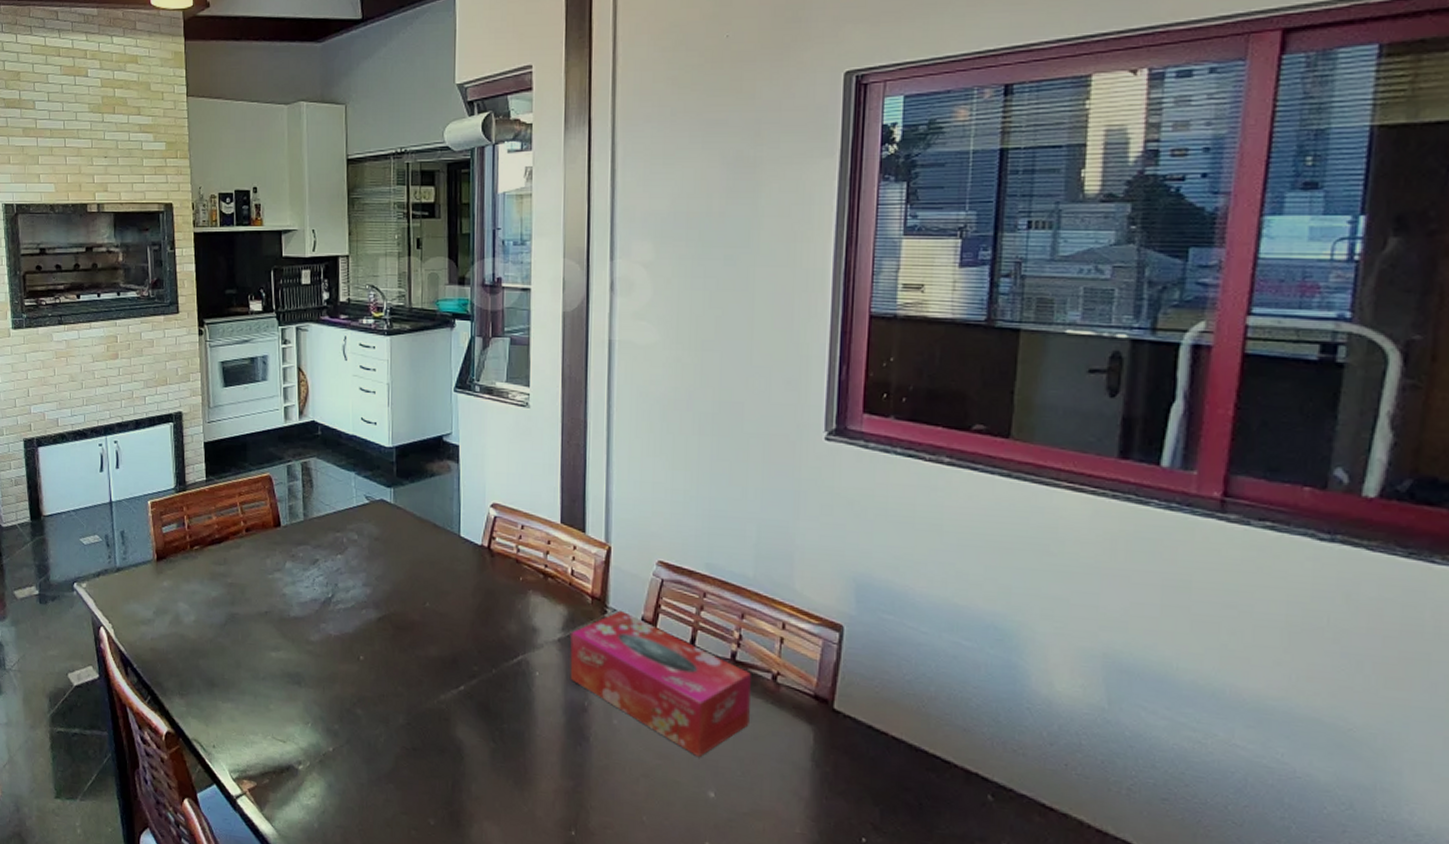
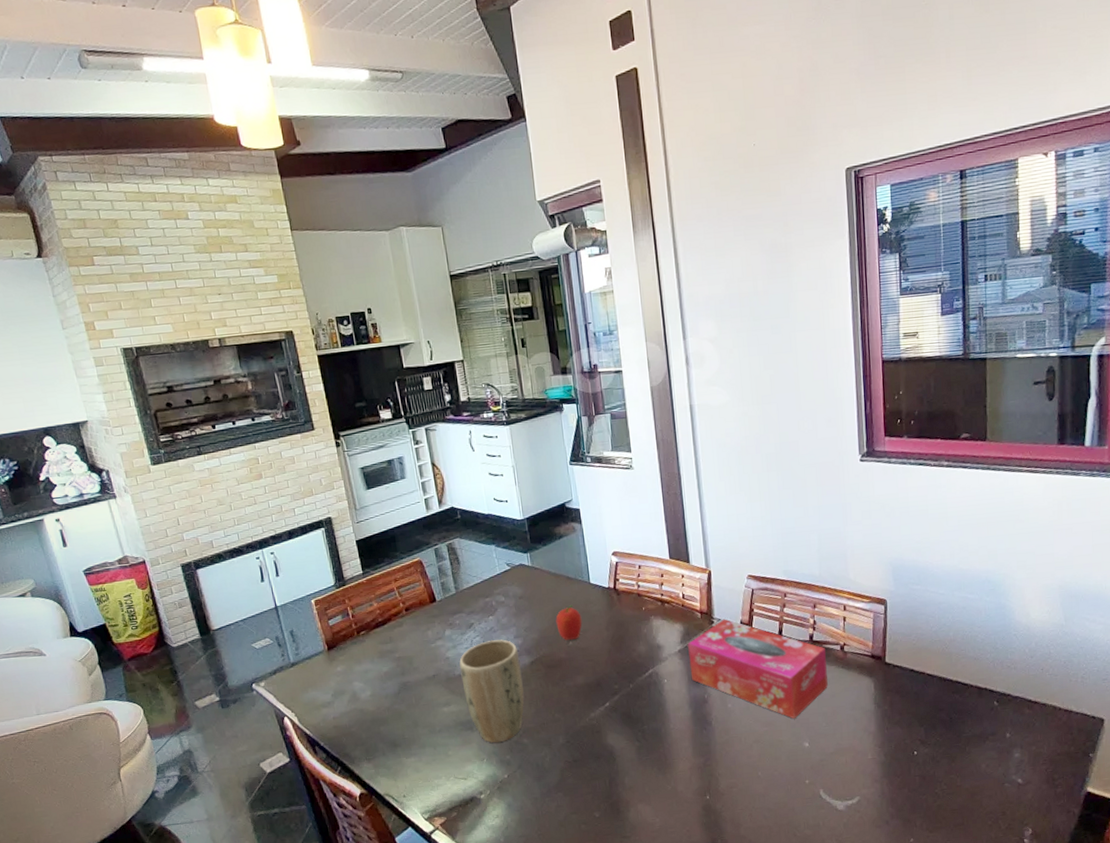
plant pot: none [296,582,367,707] -> present [459,639,525,743]
fruit: none [413,558,445,602] -> present [556,605,582,641]

